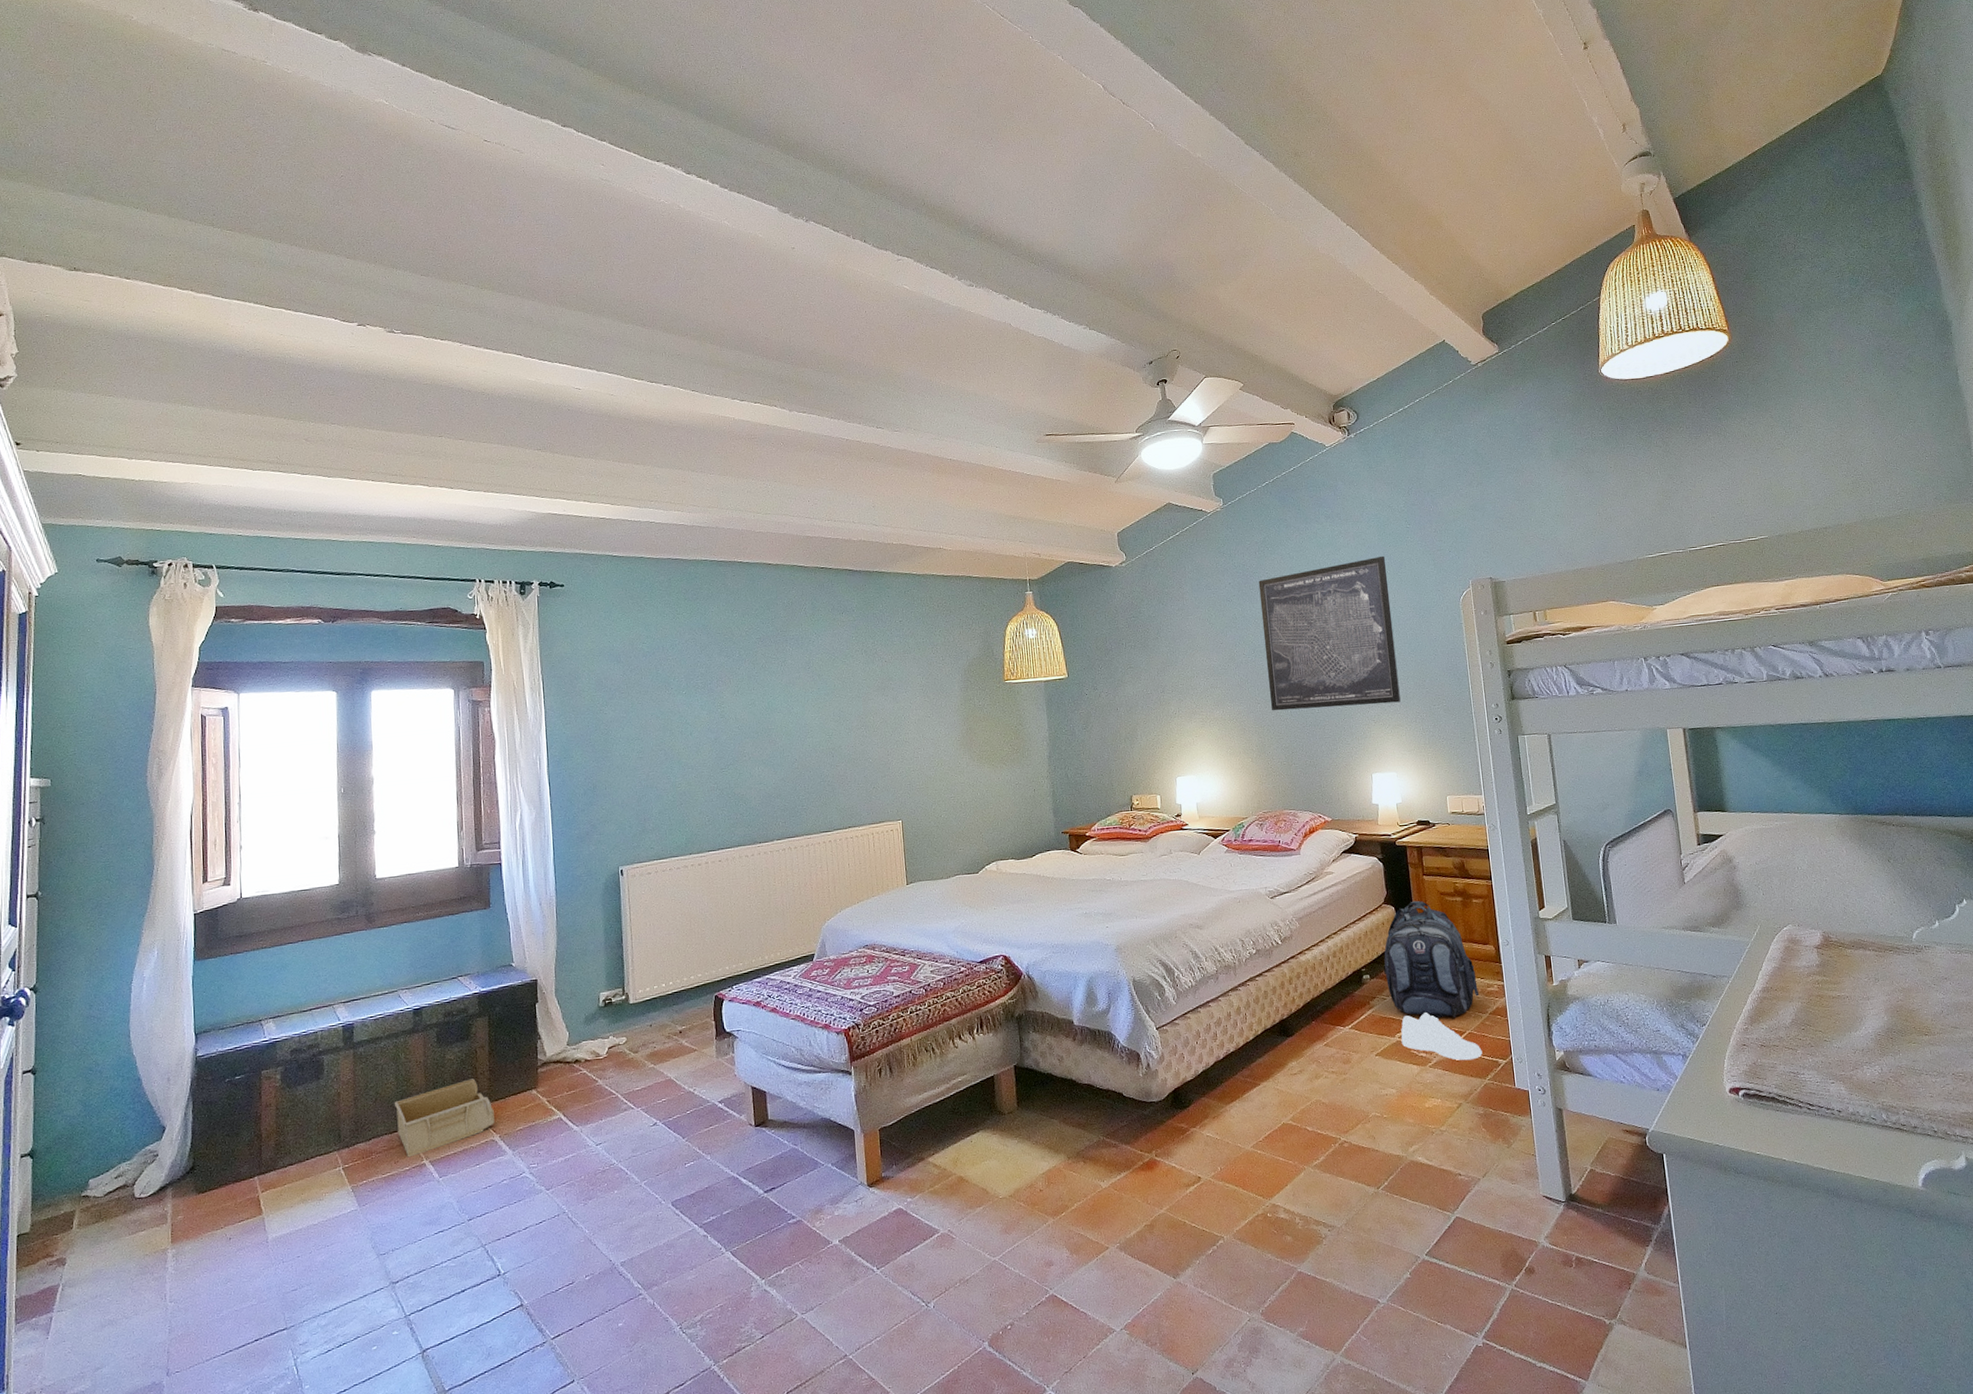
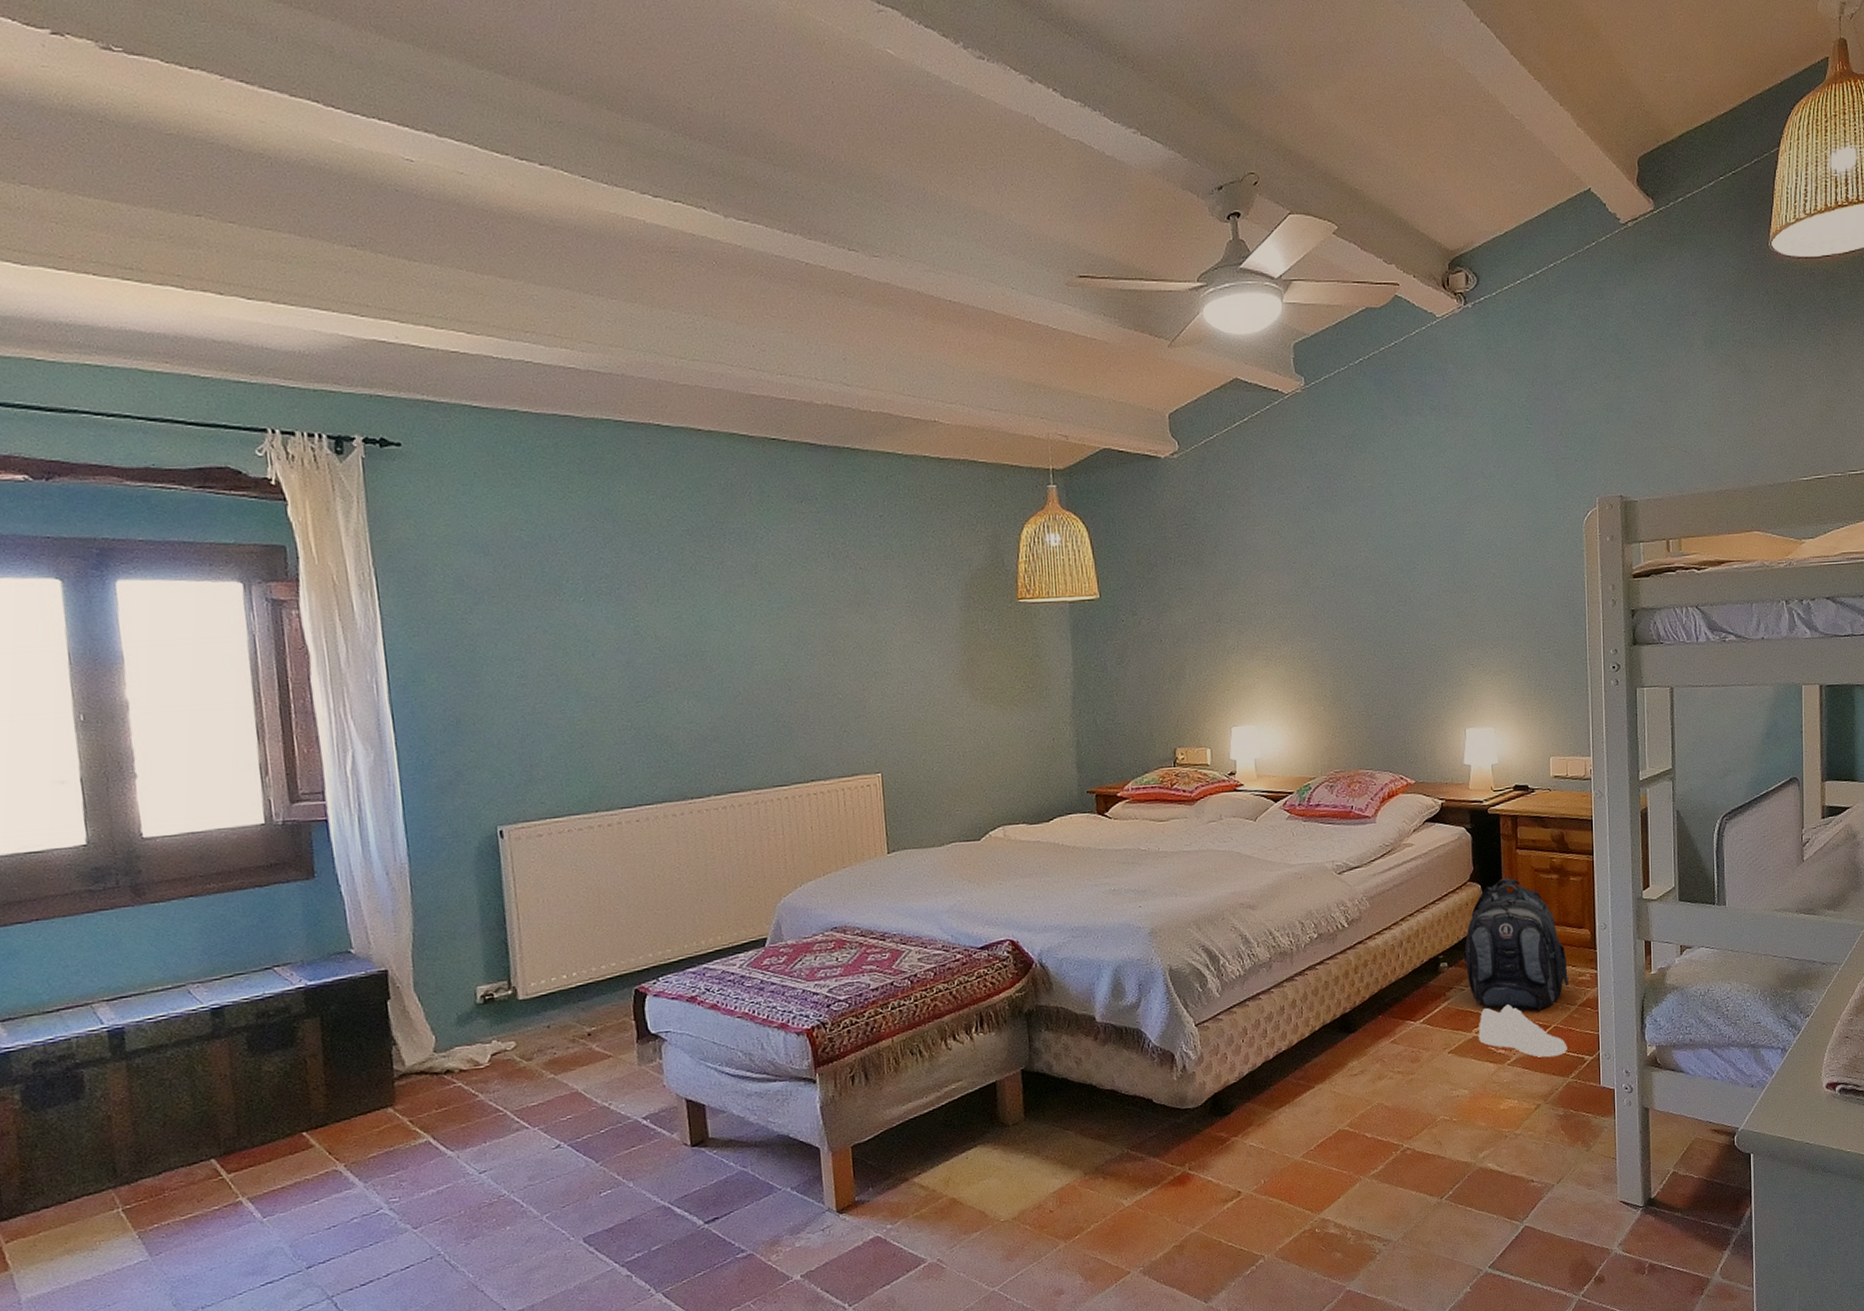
storage bin: present [394,1078,495,1158] -> none [191,1095,337,1194]
wall art: present [1258,555,1401,711] -> none [1343,461,1505,650]

